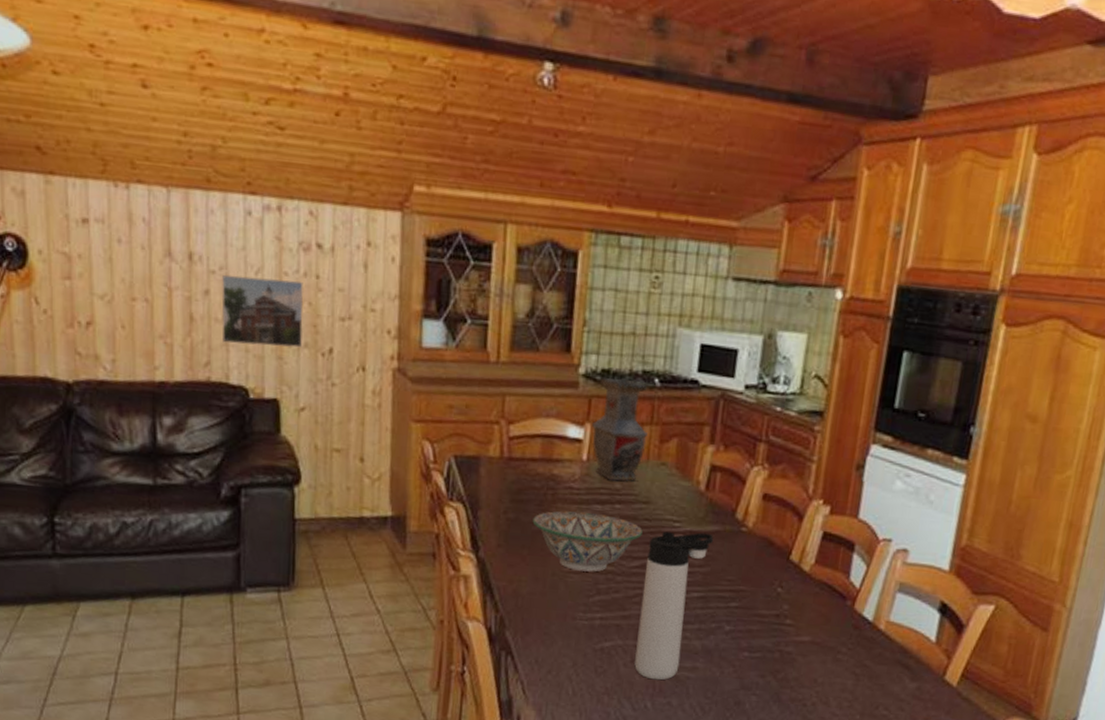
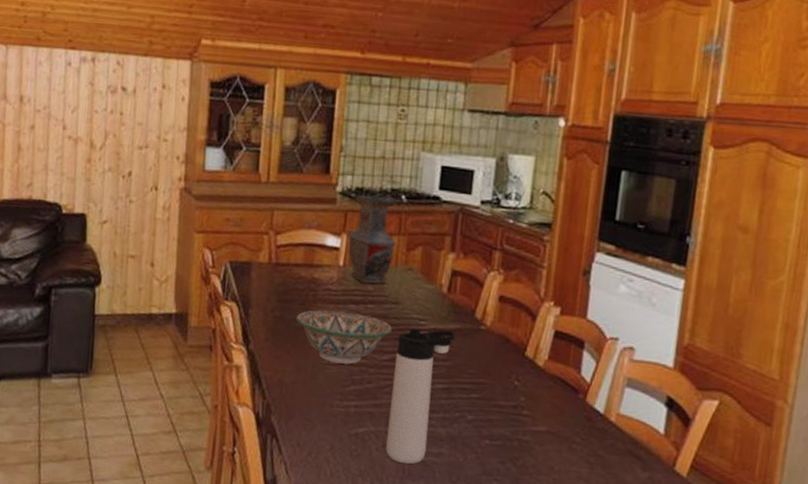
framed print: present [221,274,304,348] -> none [43,112,110,172]

